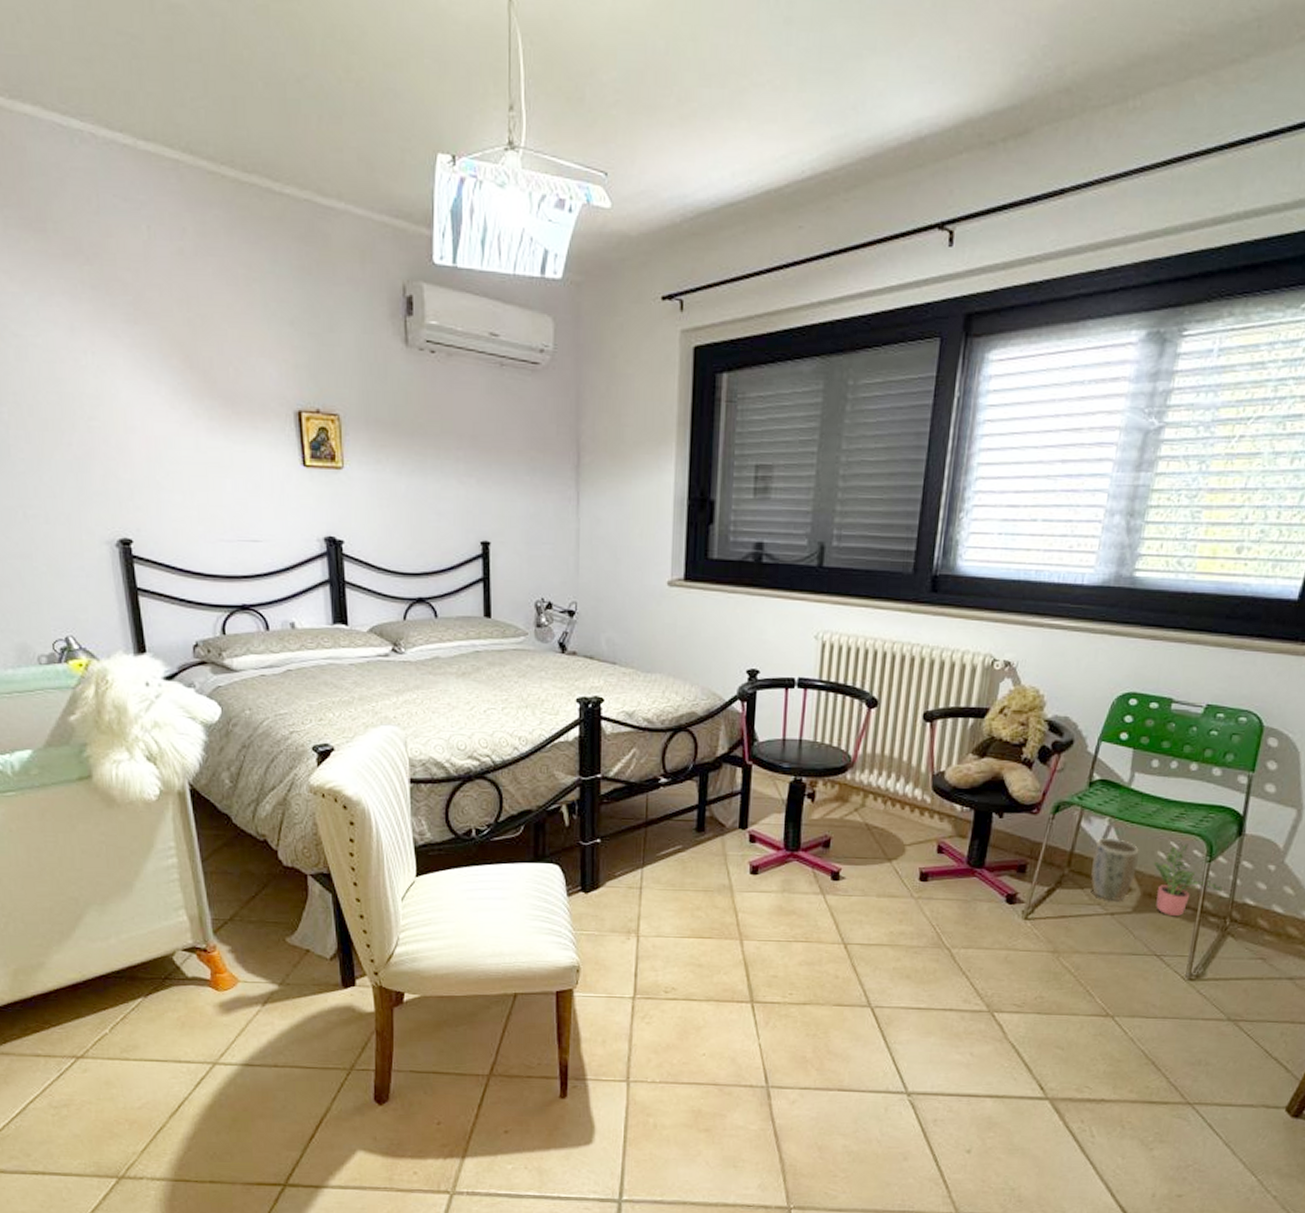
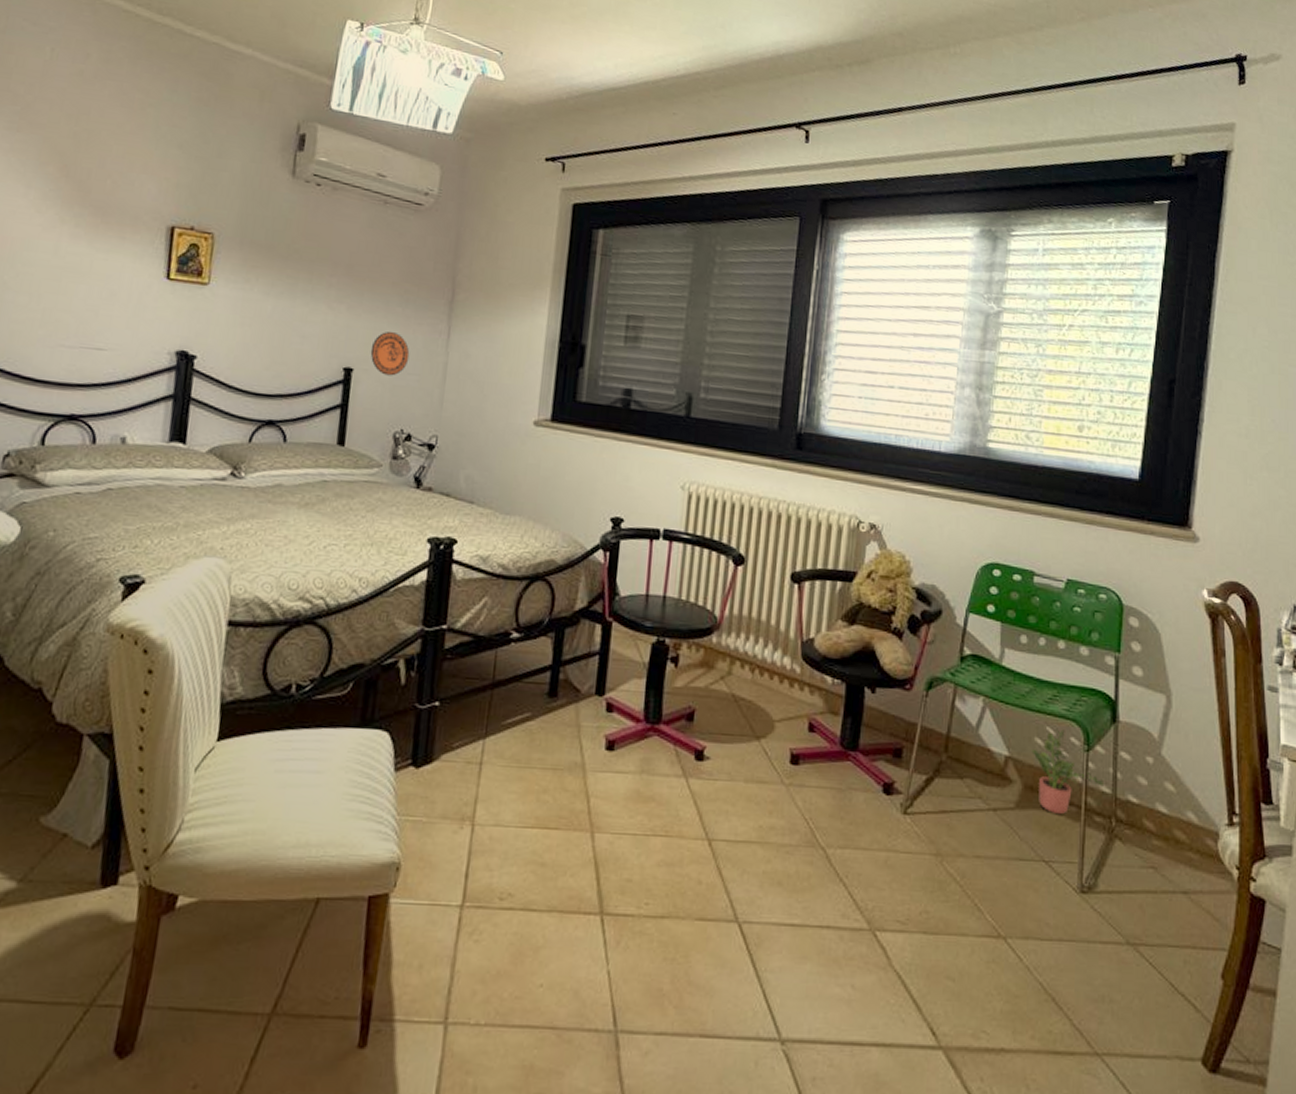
decorative plate: none [504,501,542,547] -> present [370,331,410,376]
plant pot: present [1090,837,1139,900] -> none [969,720,1016,794]

